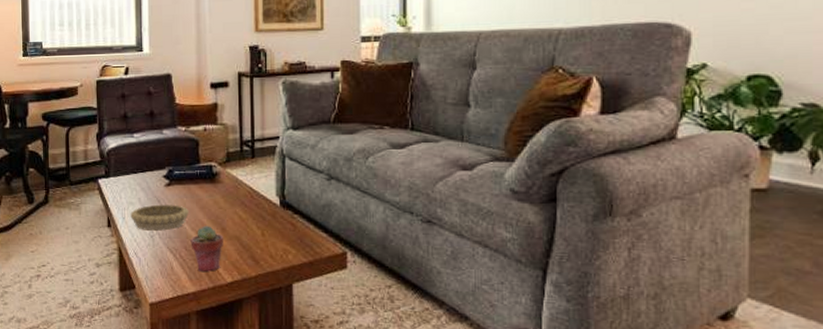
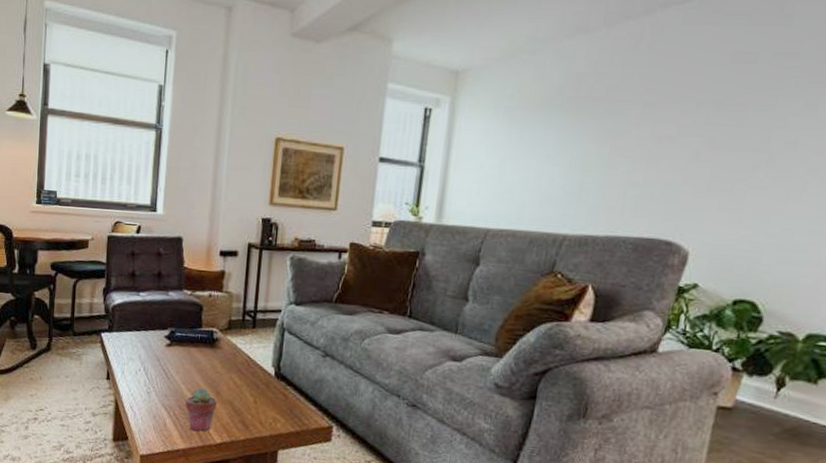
decorative bowl: present [130,204,189,231] -> none [129,363,186,389]

